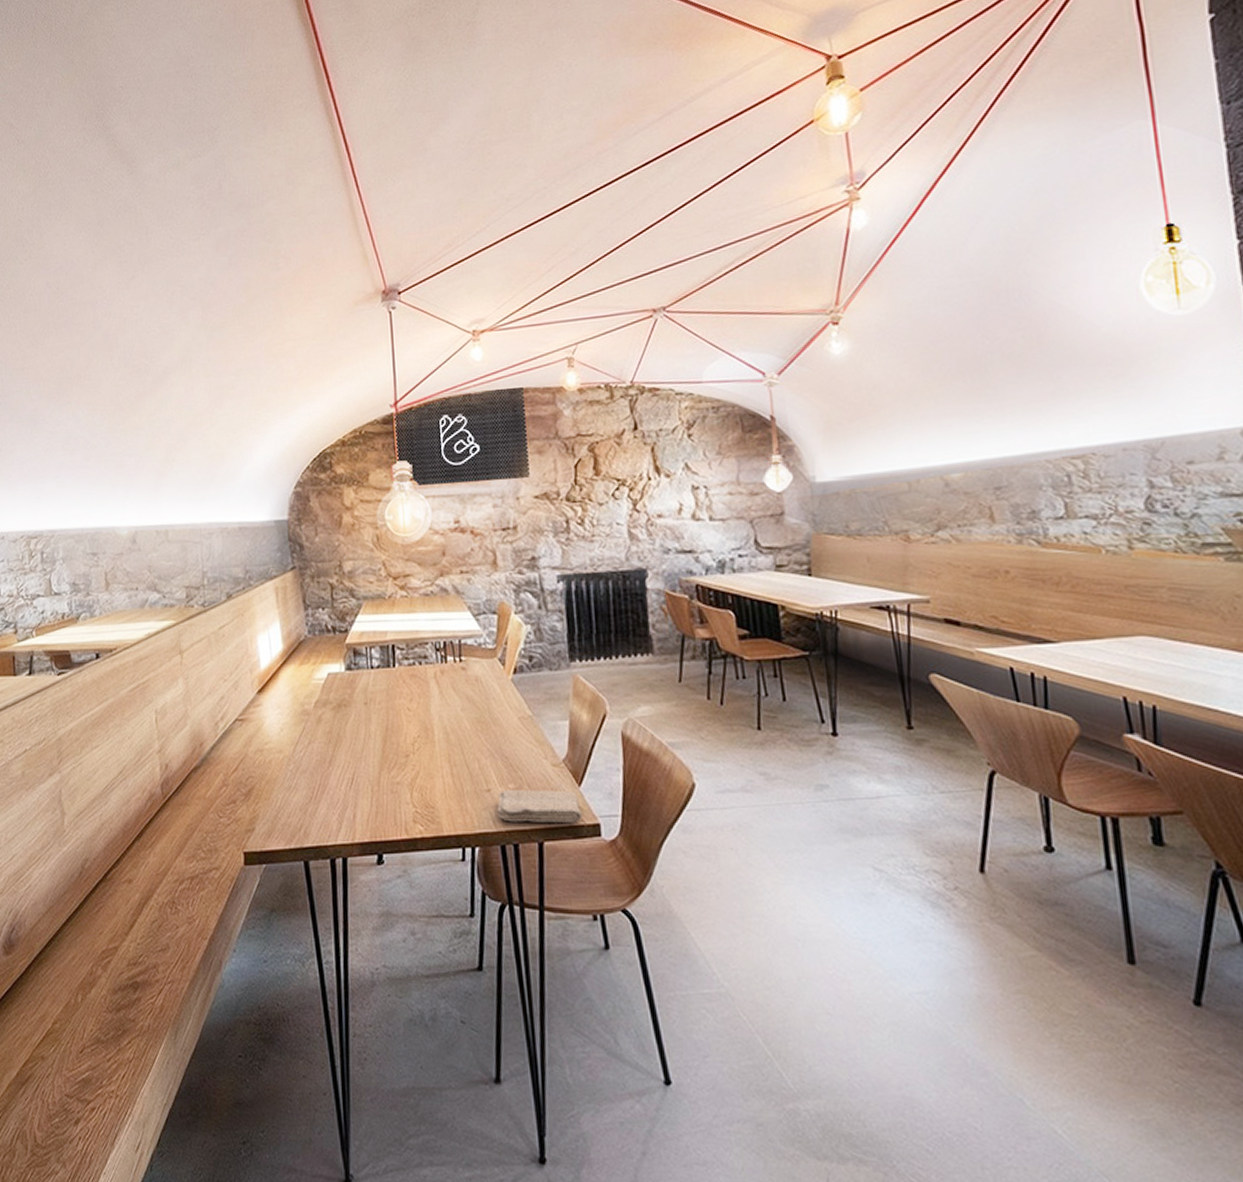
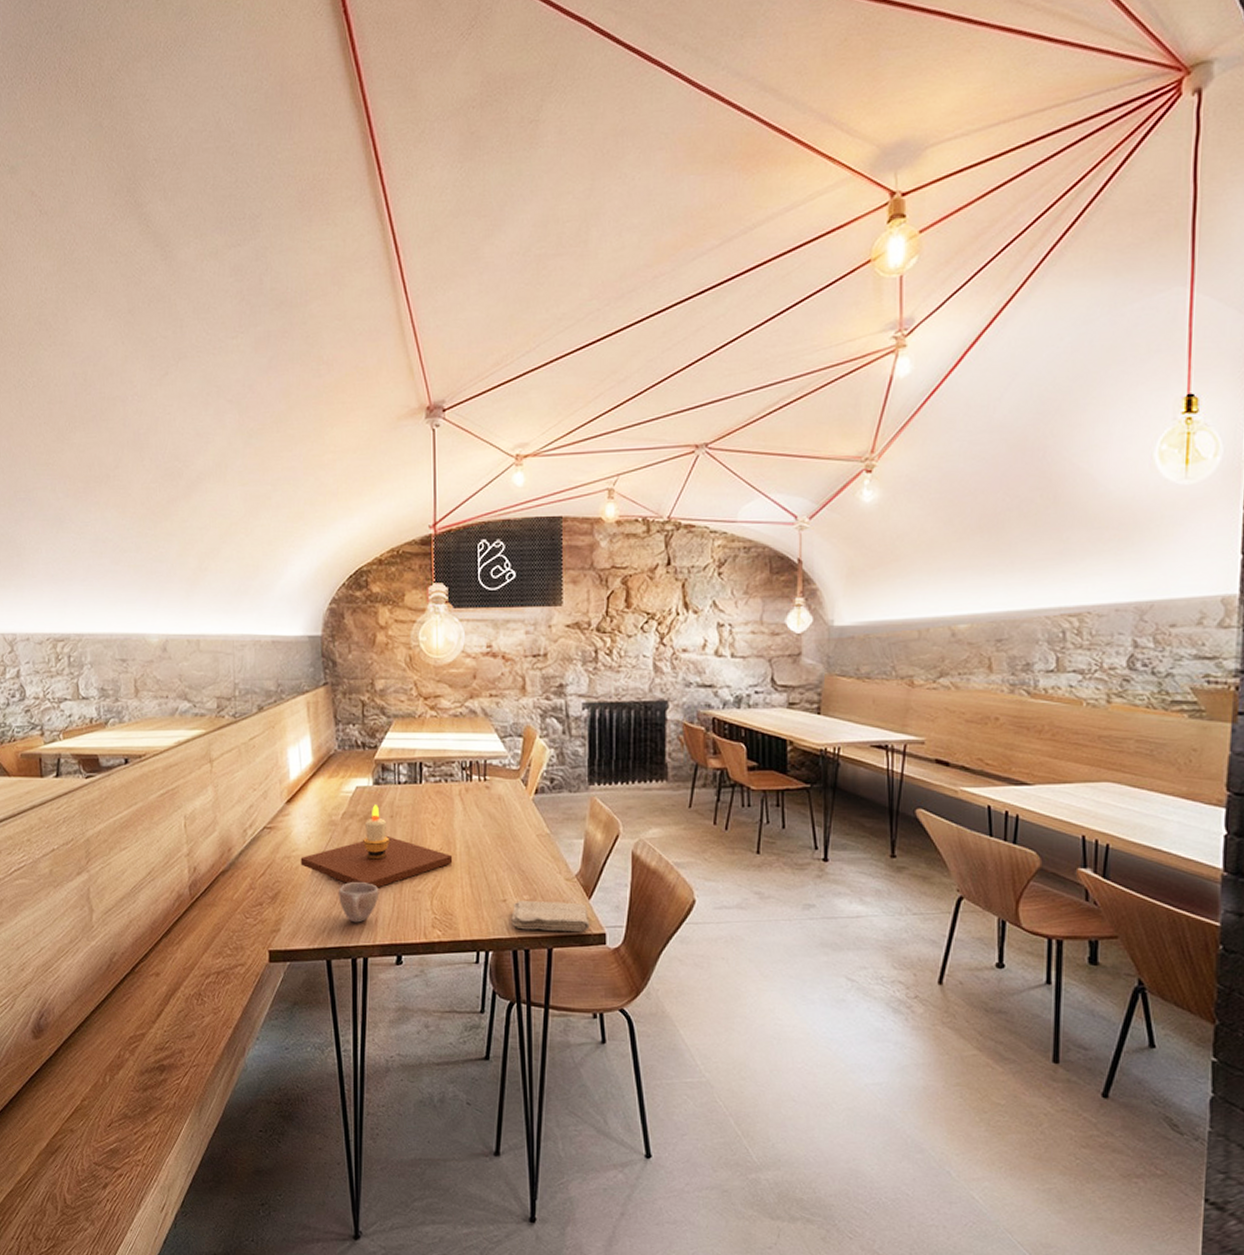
candle: none [273,692,432,781] -> present [300,805,453,888]
cup: none [314,775,357,819] -> present [339,882,379,923]

